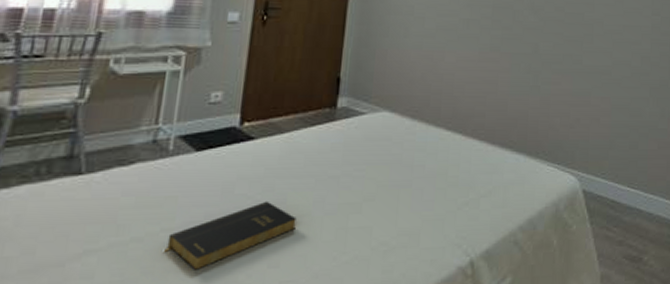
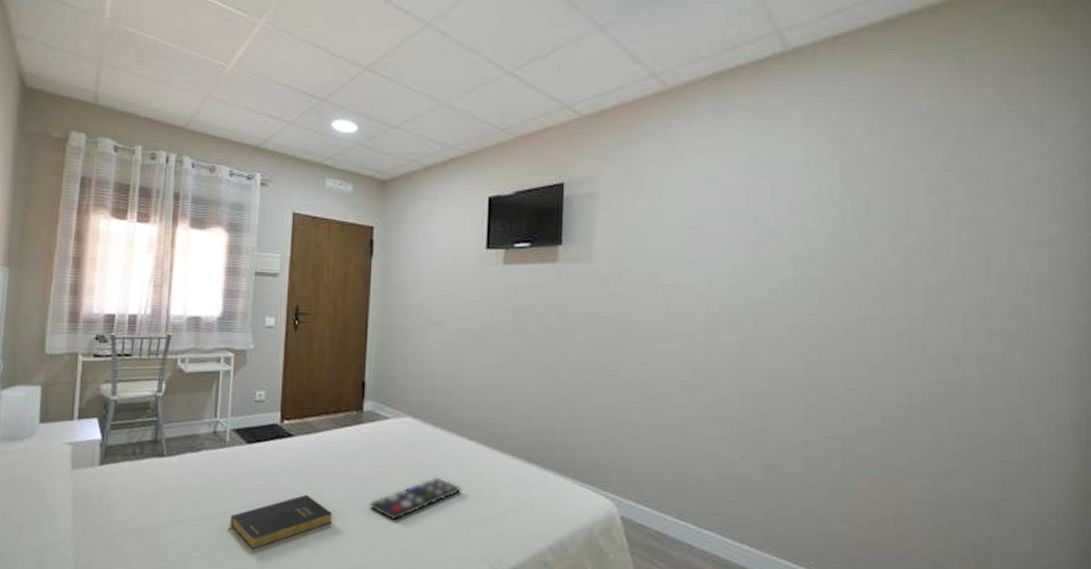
remote control: none [339,169,438,219] -> present [369,477,462,521]

